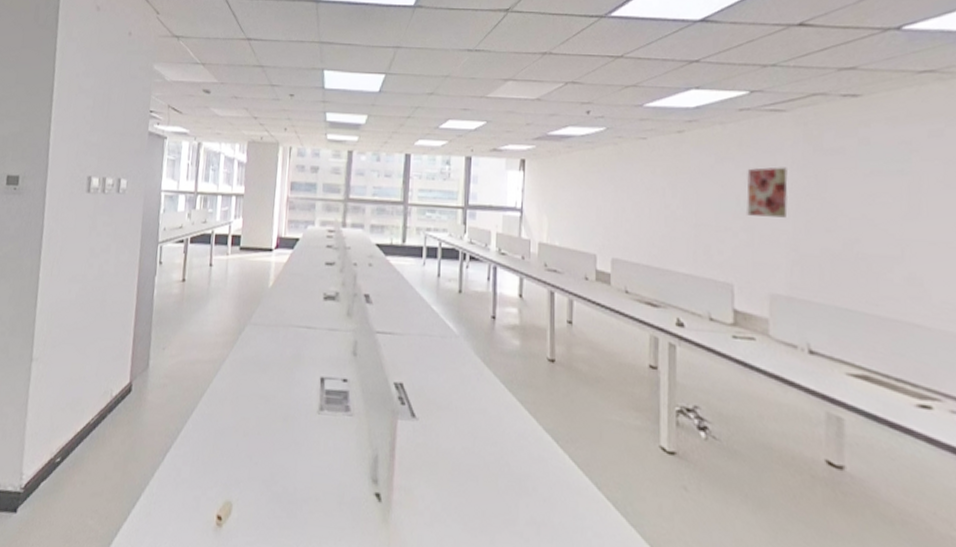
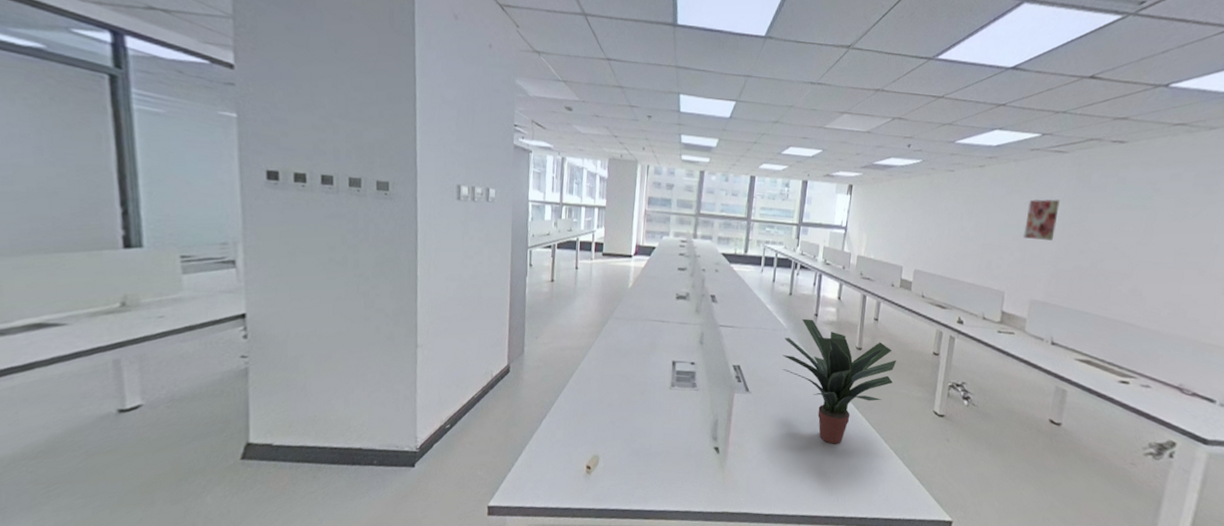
potted plant: none [455,322,601,492] -> present [782,318,896,444]

